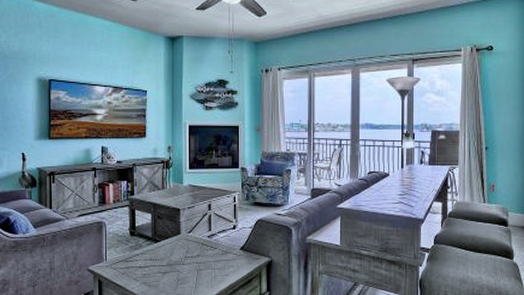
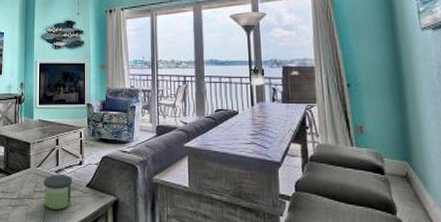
candle: none [196,239,226,274] -> present [44,174,72,210]

